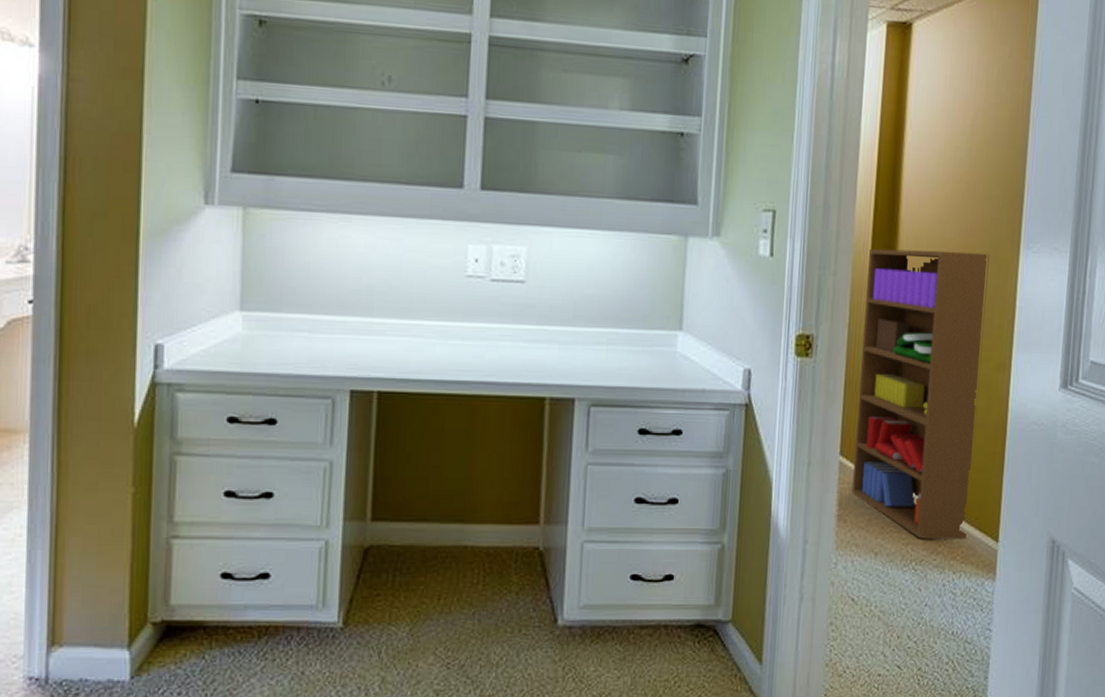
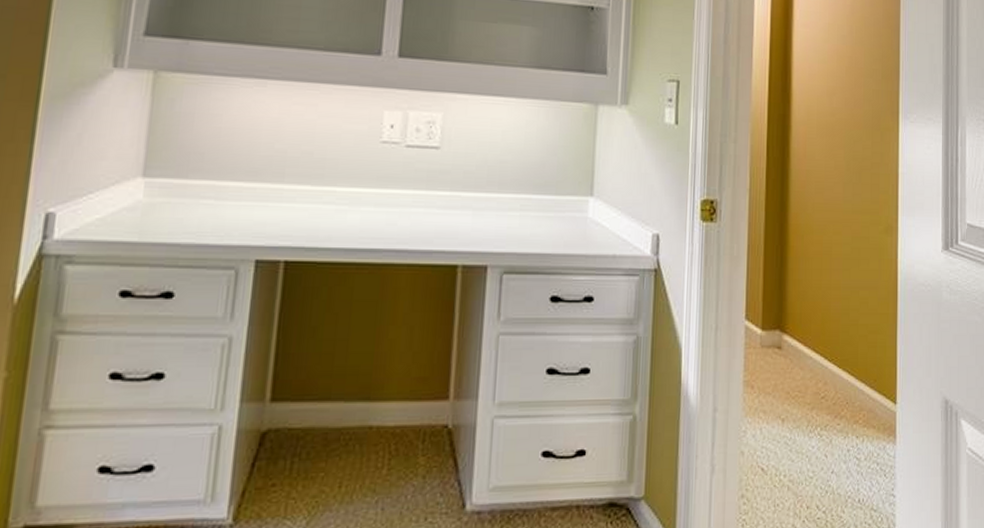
bookshelf: present [851,249,989,539] -> none [757,118,873,403]

